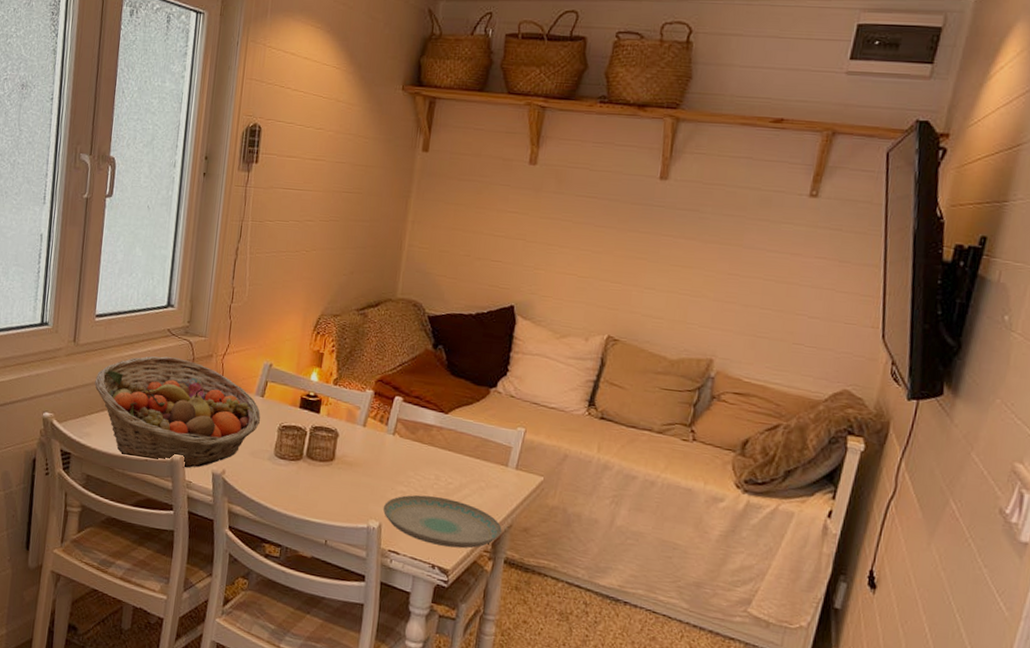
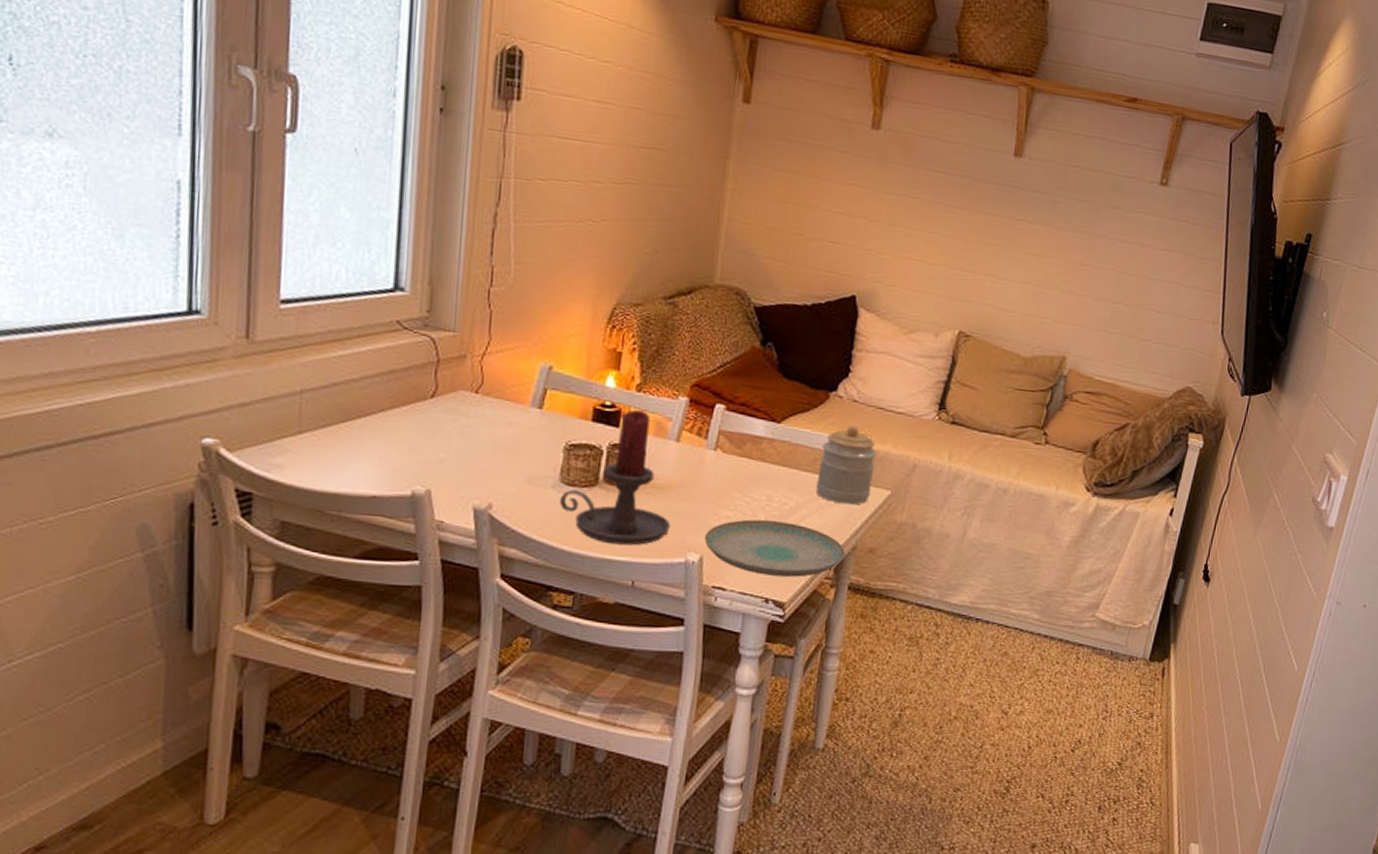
fruit basket: present [95,356,261,468] -> none [285,357,540,505]
candle holder: none [273,400,357,511] -> present [560,410,671,546]
jar: none [477,417,532,488] -> present [815,425,878,505]

